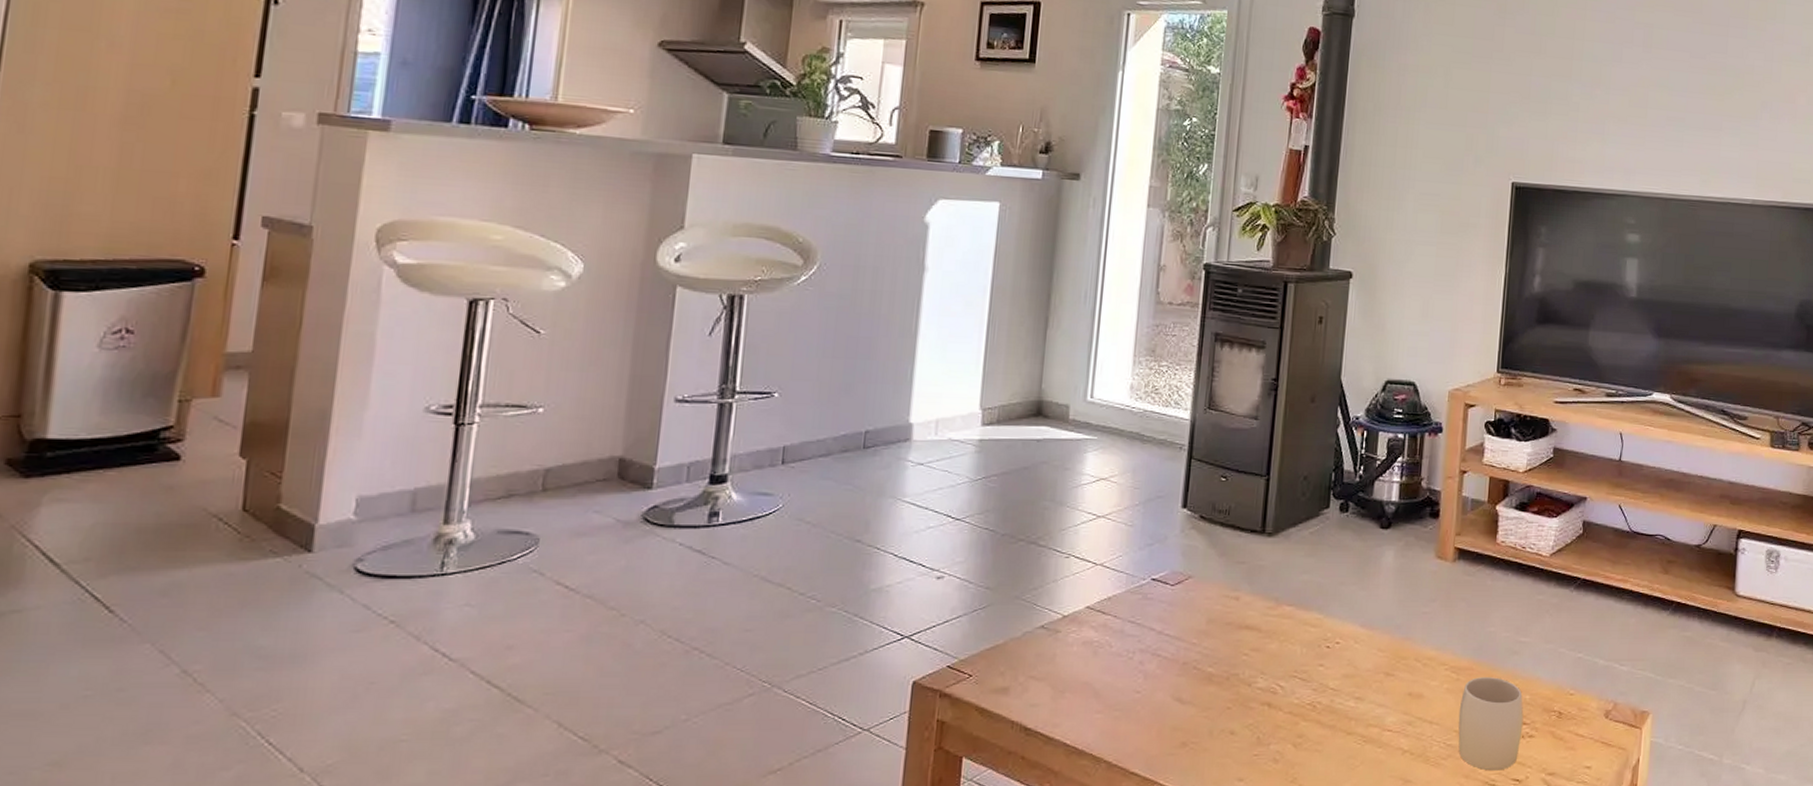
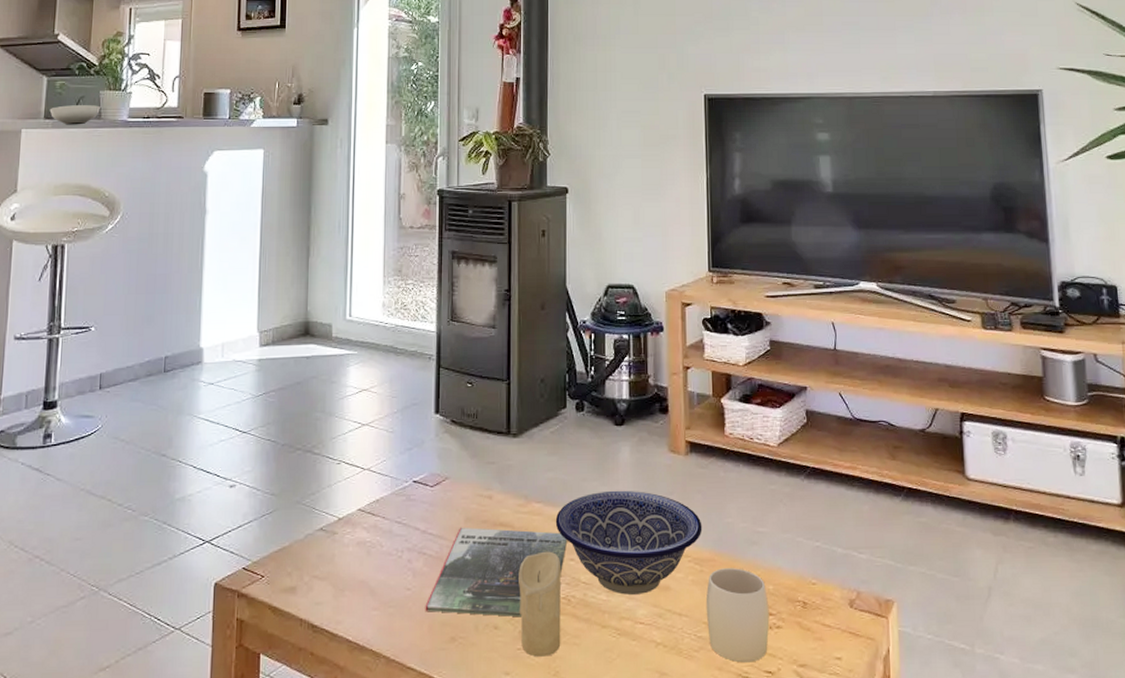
bowl: none [730,130,797,155] -> present [49,105,100,125]
magazine: none [1155,628,1319,723] -> present [425,527,568,617]
candle: none [1258,656,1309,763] -> present [519,551,562,657]
decorative bowl: none [1306,595,1463,702] -> present [555,490,703,595]

